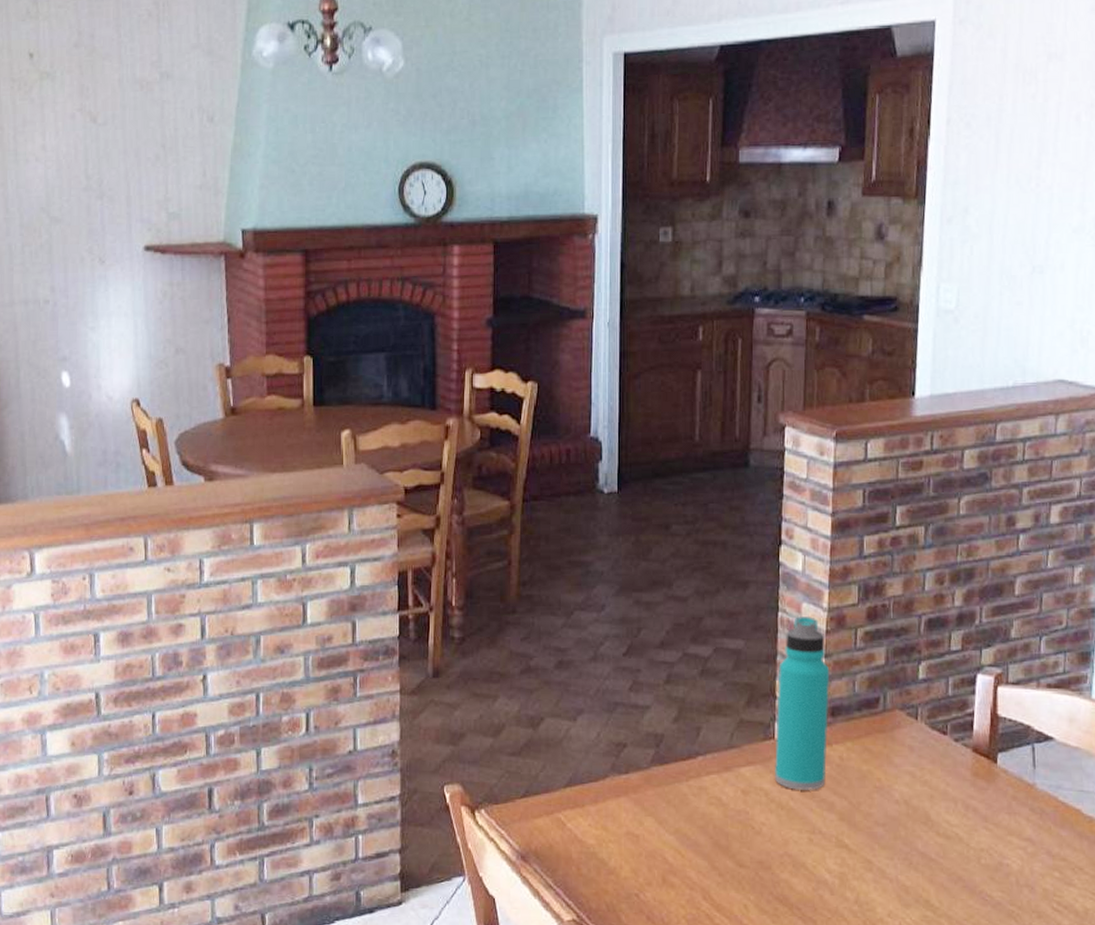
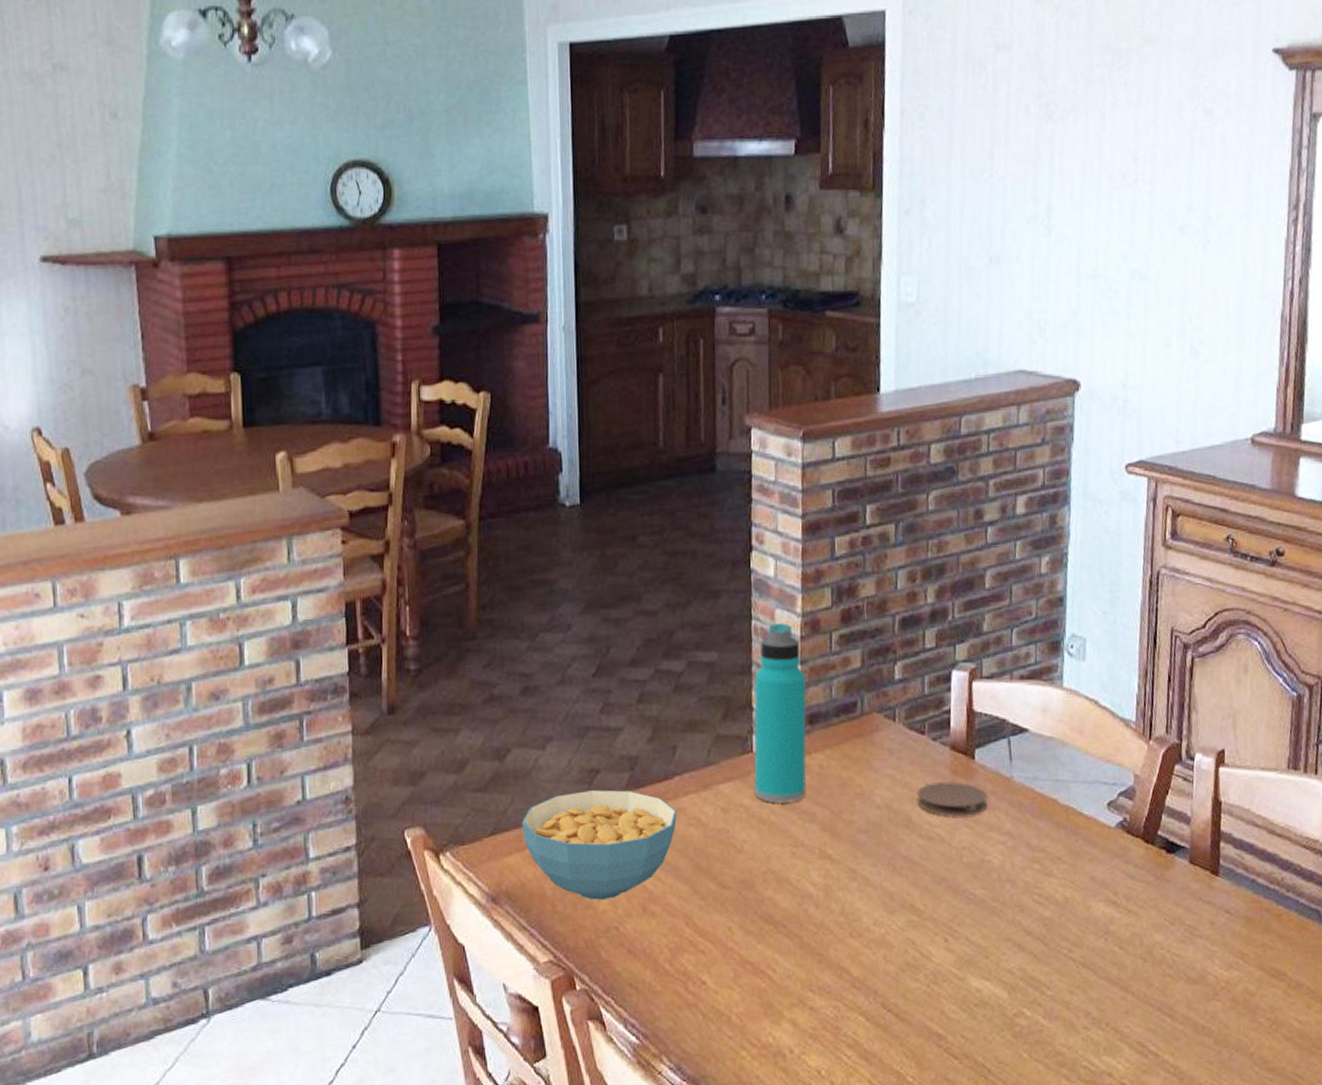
cereal bowl: none [551,763,699,867] -> present [521,790,677,900]
coaster: none [936,783,1009,819] -> present [917,782,988,817]

